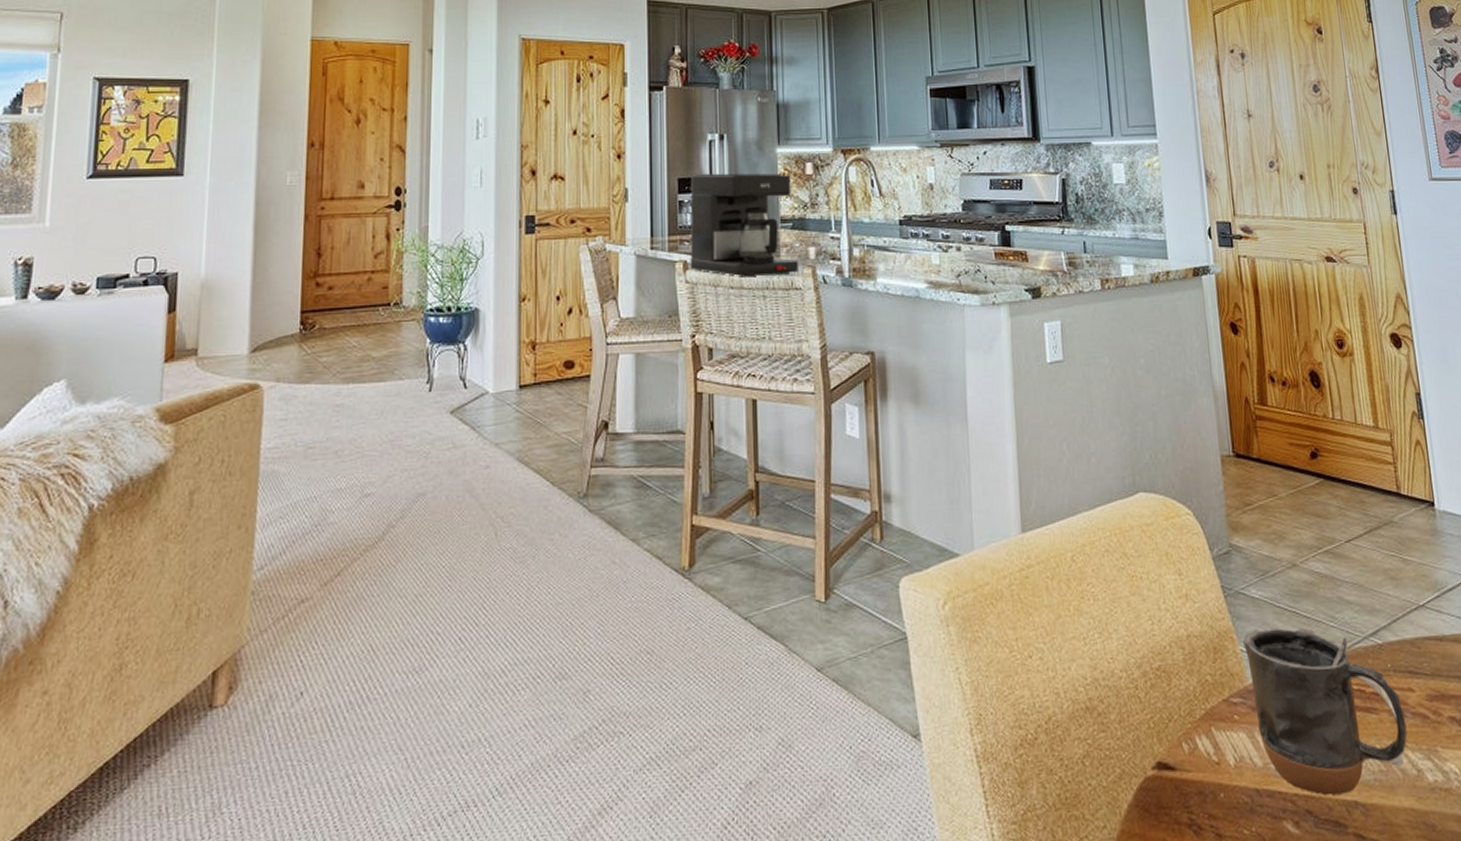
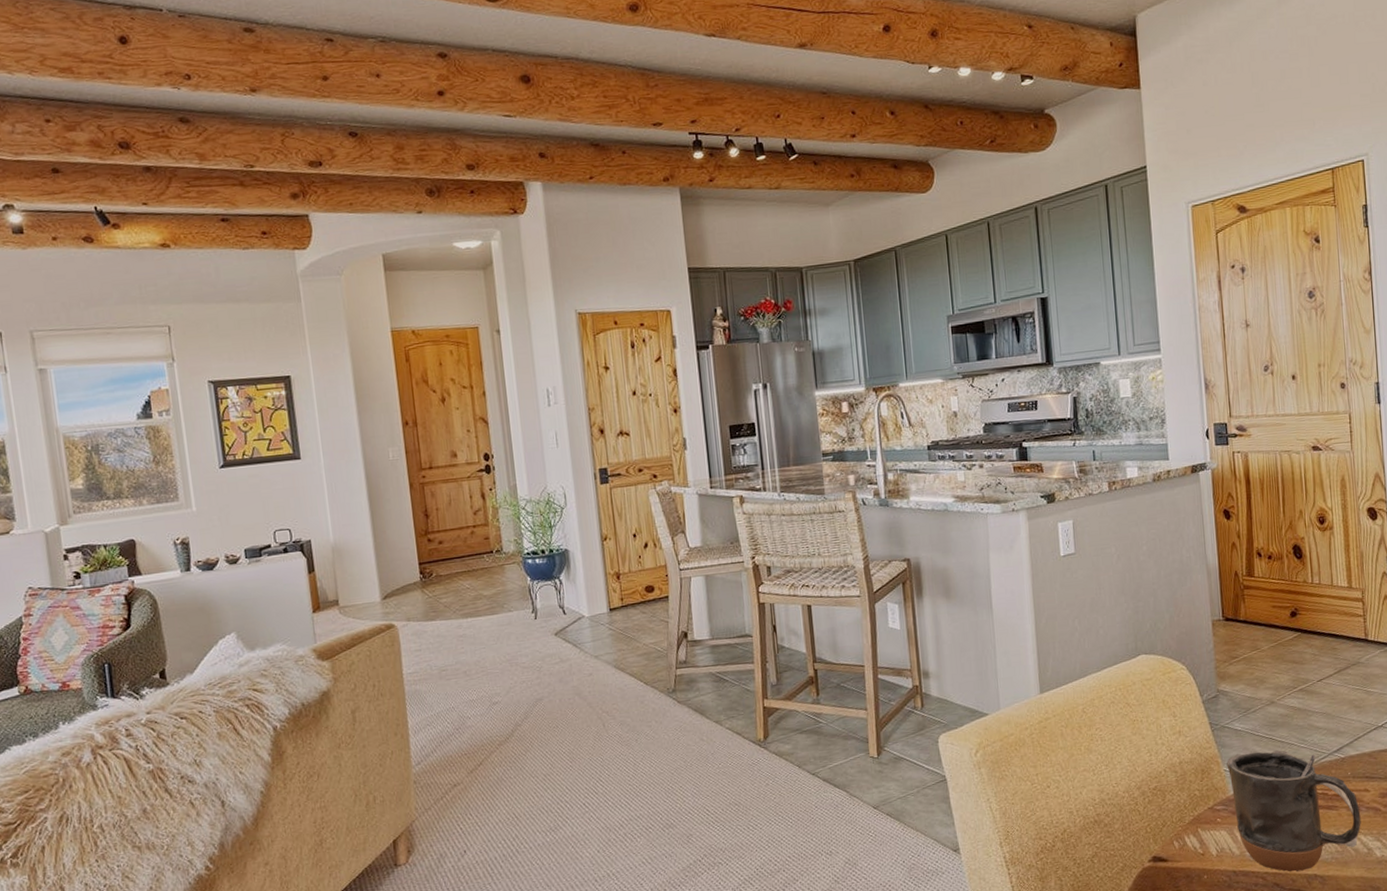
coffee maker: present [690,173,798,278] -> none [740,414,840,506]

